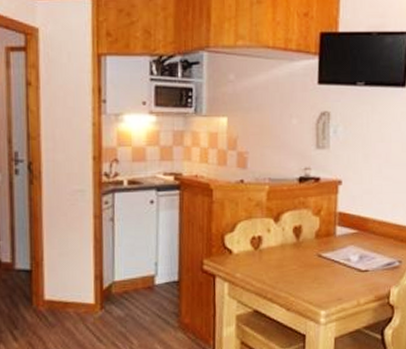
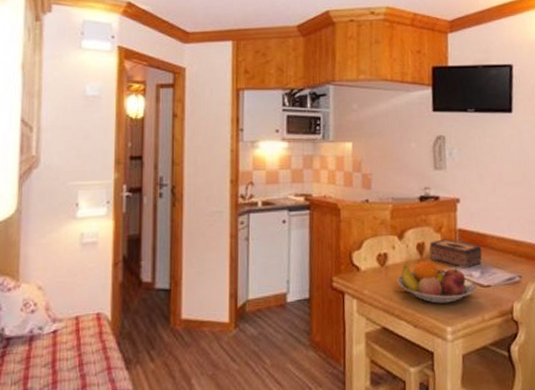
fruit bowl: none [272,245,354,288] -> present [398,261,477,304]
tissue box: none [306,222,362,254] -> present [429,239,483,269]

